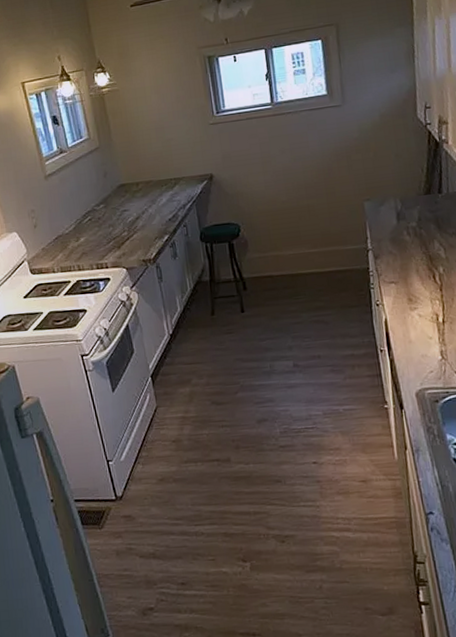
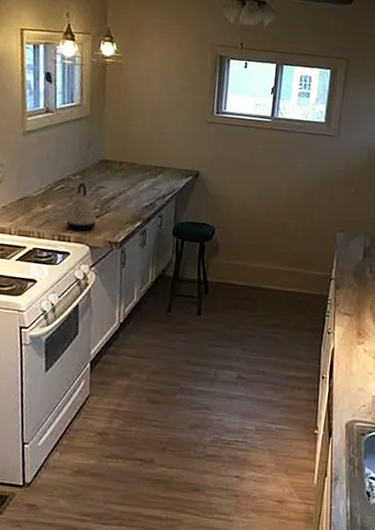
kettle: none [99,210,127,256] -> present [65,183,97,231]

